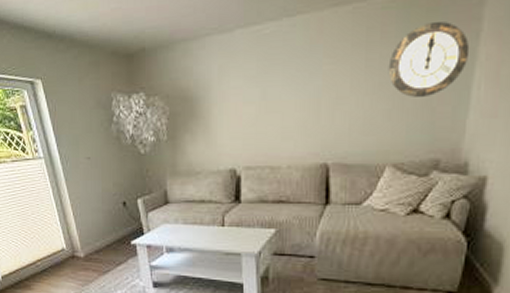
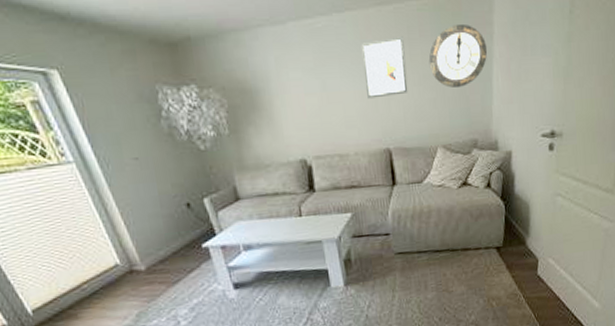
wall art: none [308,39,360,109] -> present [361,36,408,99]

